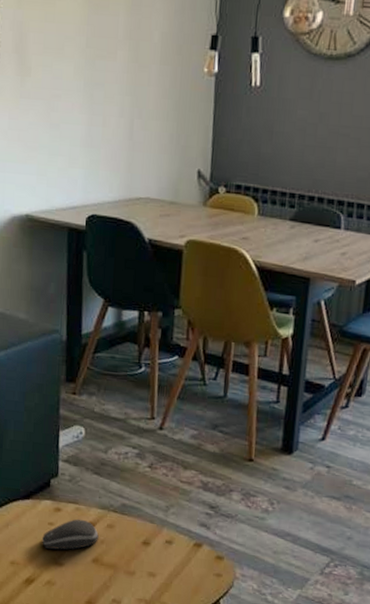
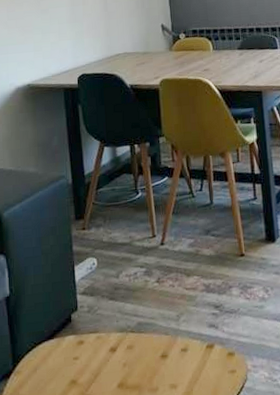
computer mouse: present [42,519,99,550] -> none [69,346,121,385]

